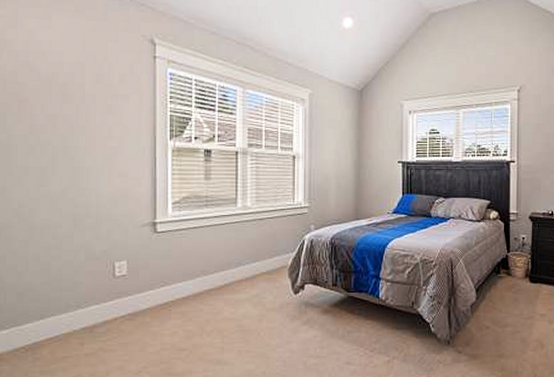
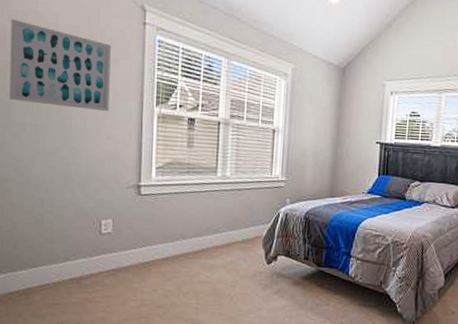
wall art: none [11,59,120,149] -> present [9,18,111,112]

